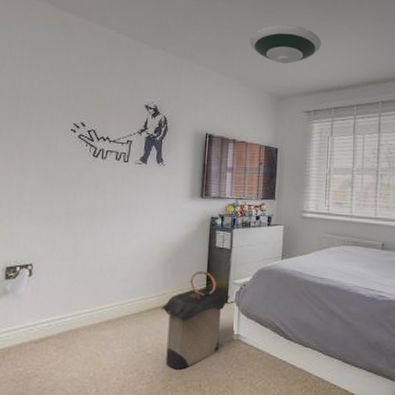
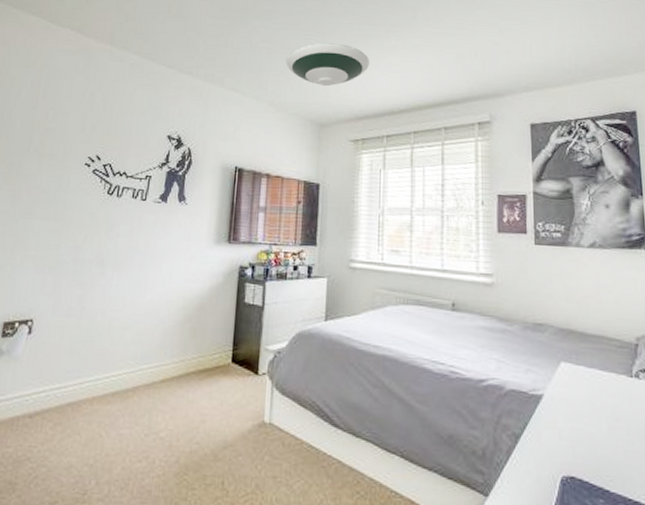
laundry hamper: present [161,270,230,370] -> none [177,332,262,460]

